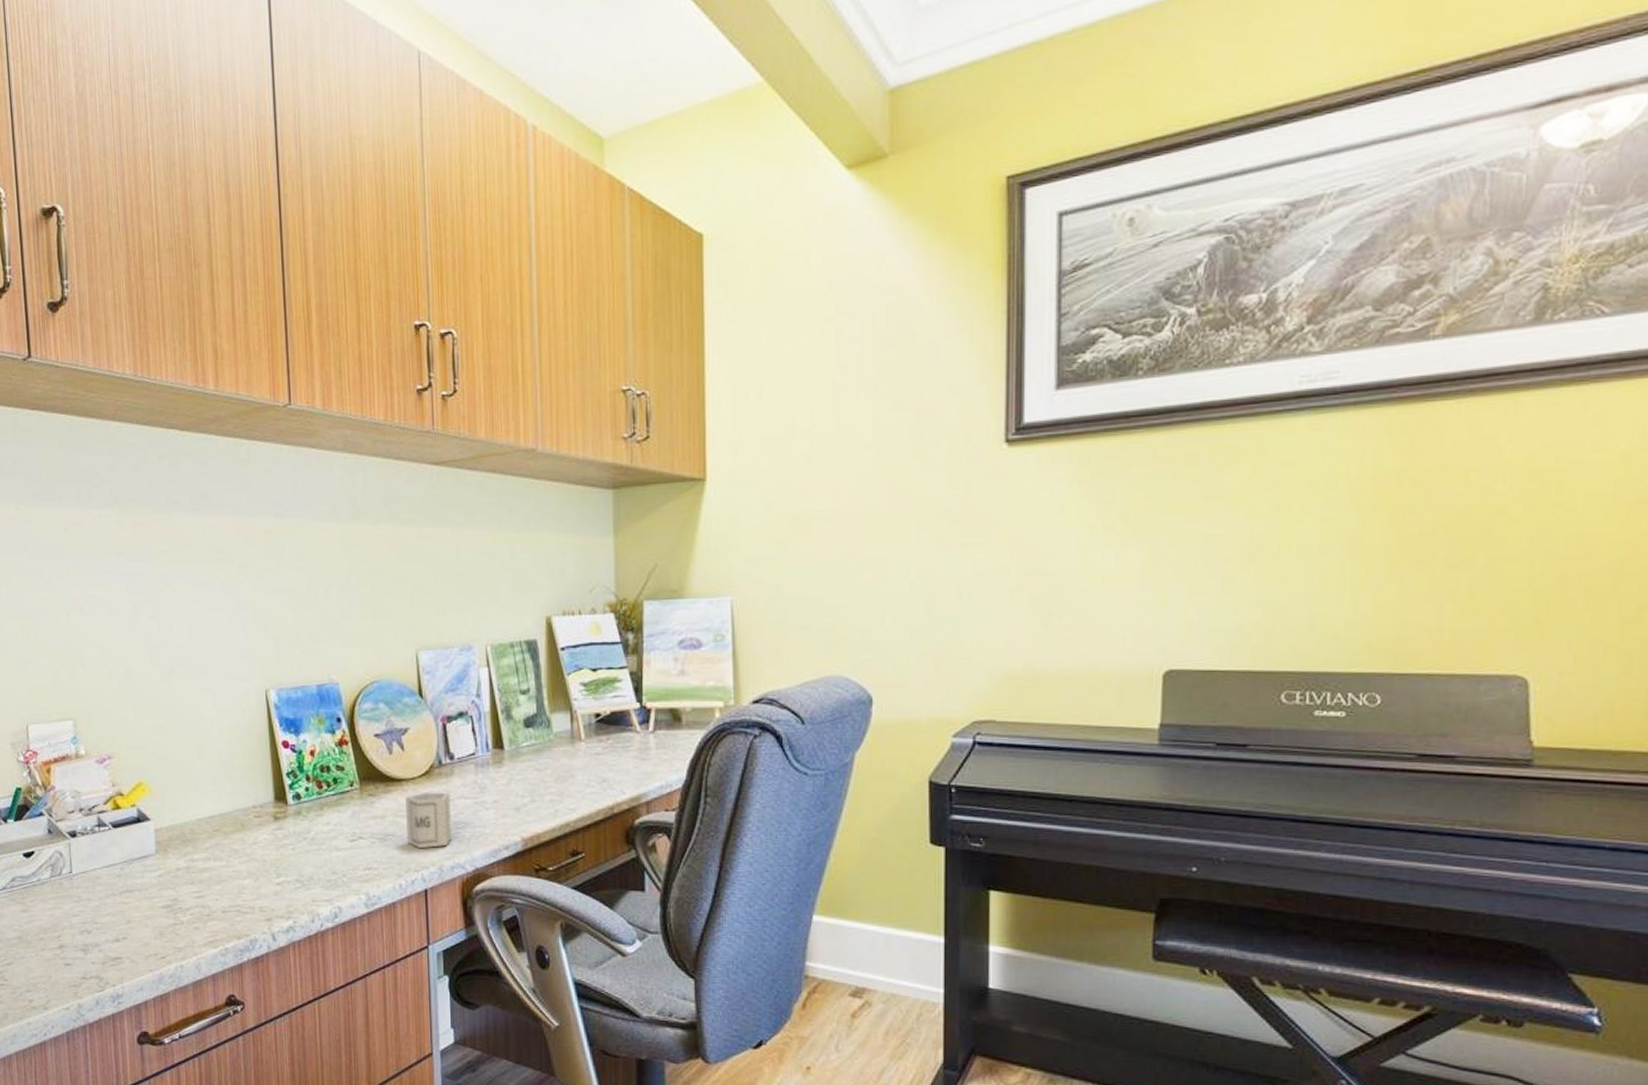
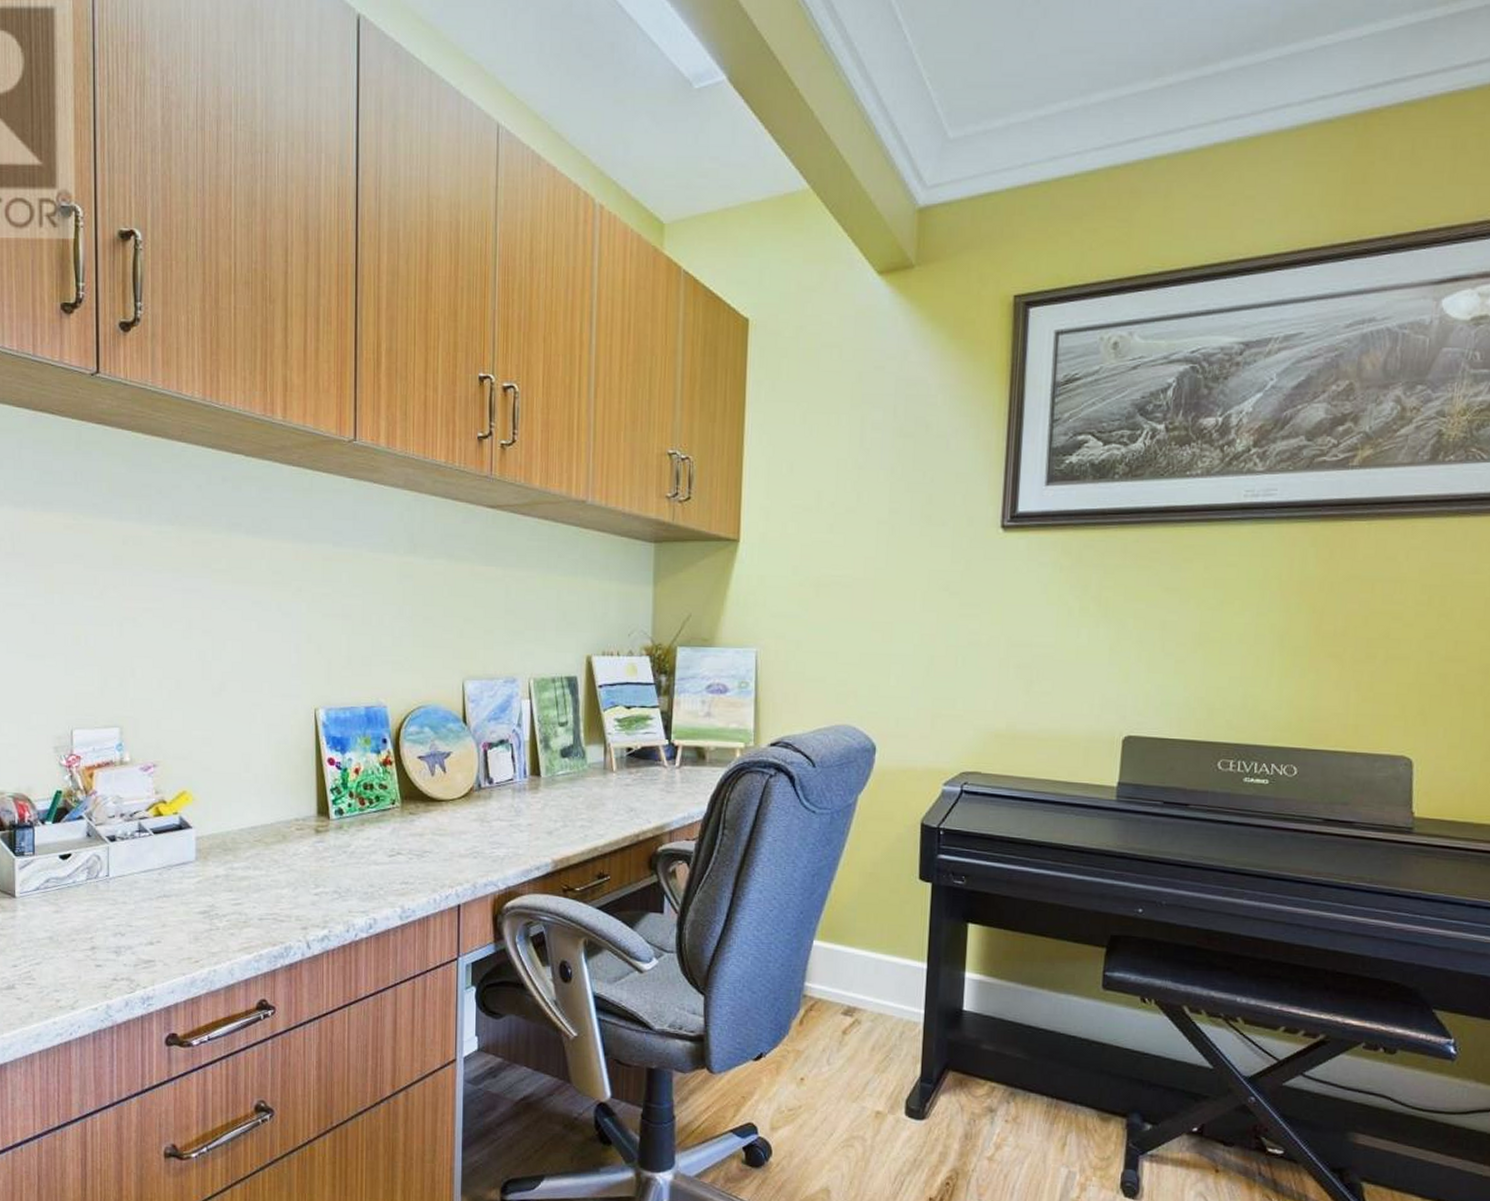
cup: present [405,792,452,849] -> none [444,813,487,866]

